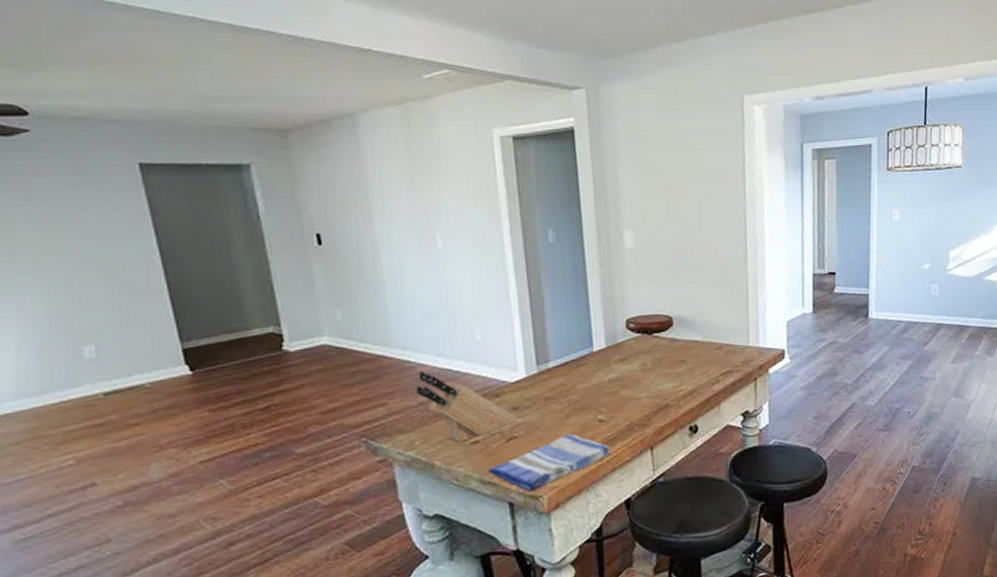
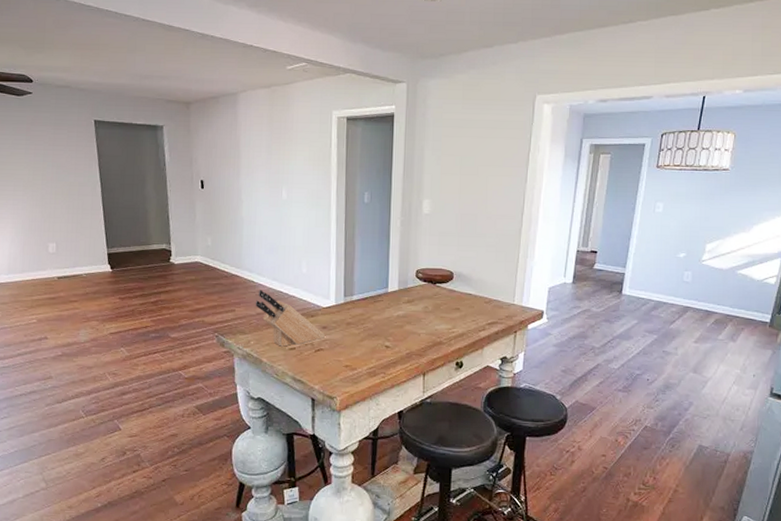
dish towel: present [488,434,610,492] -> none [299,353,392,393]

